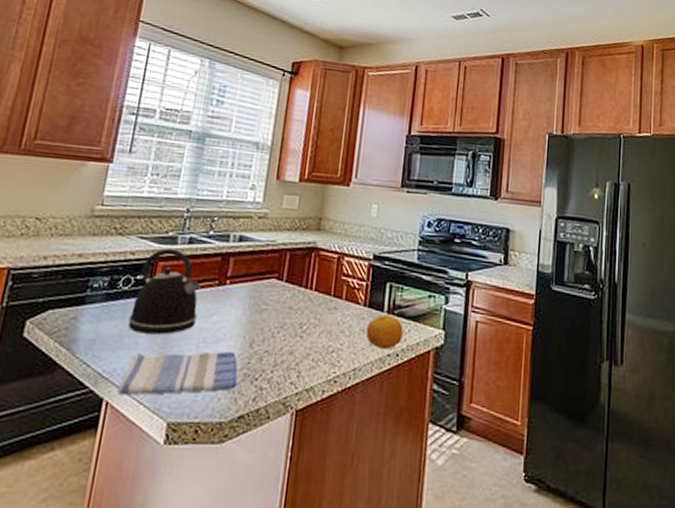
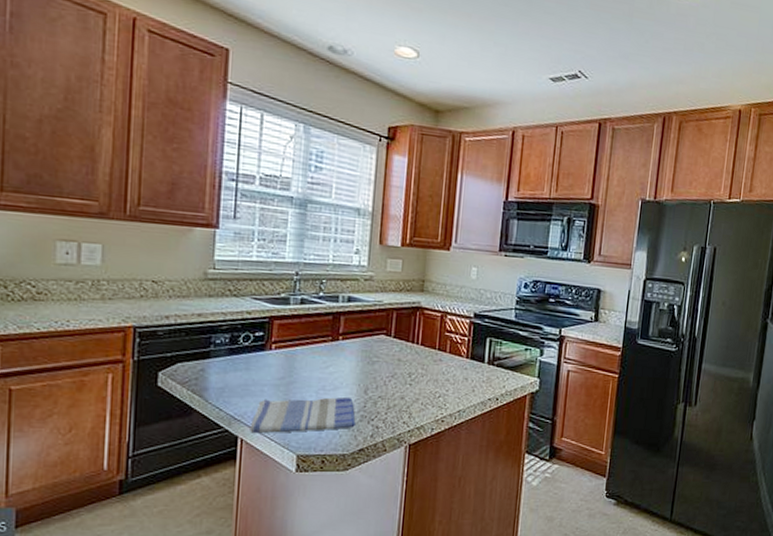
kettle: present [128,248,202,335] -> none [252,308,317,384]
fruit: present [365,314,403,349] -> none [468,365,502,395]

